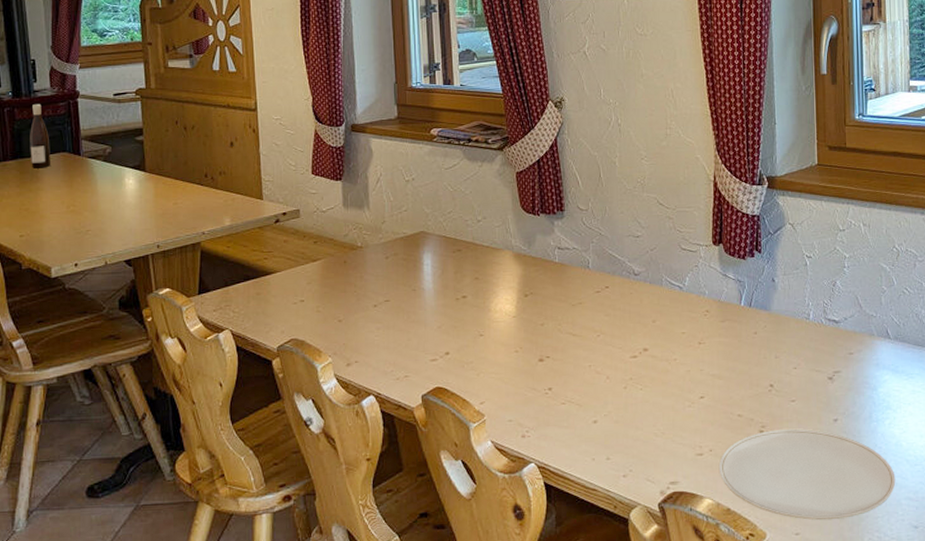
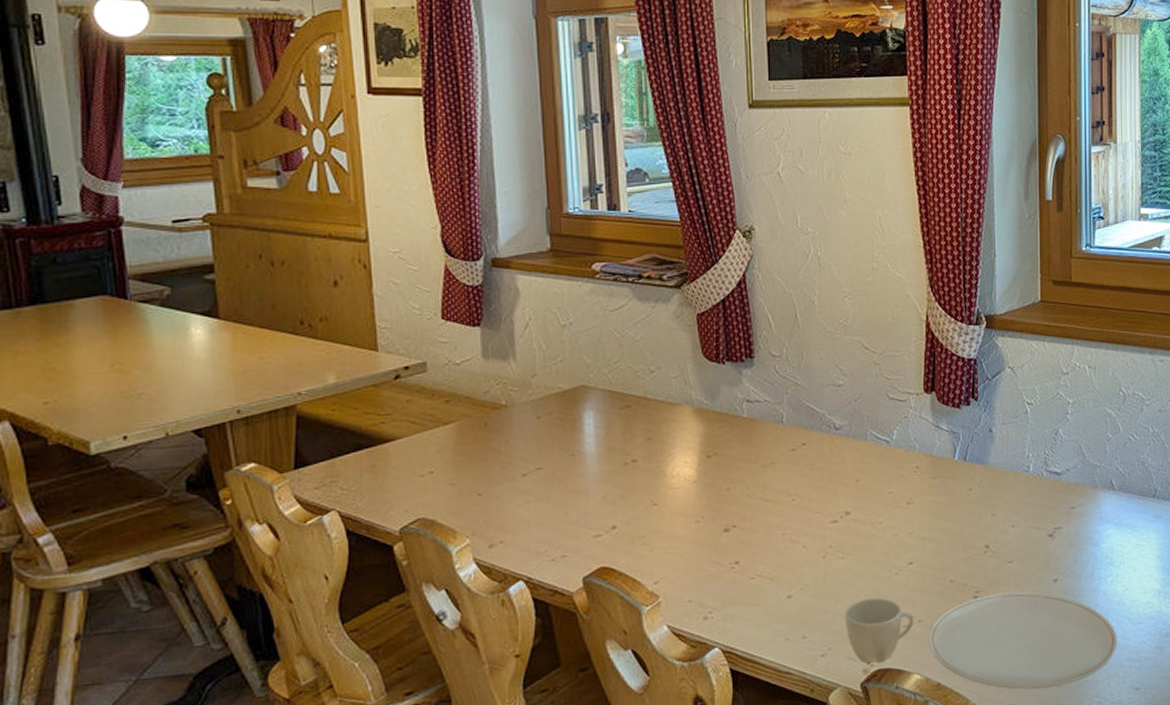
bottle: present [30,103,52,168] -> none [54,232,86,316]
cup: none [643,427,706,487] -> present [844,597,914,665]

